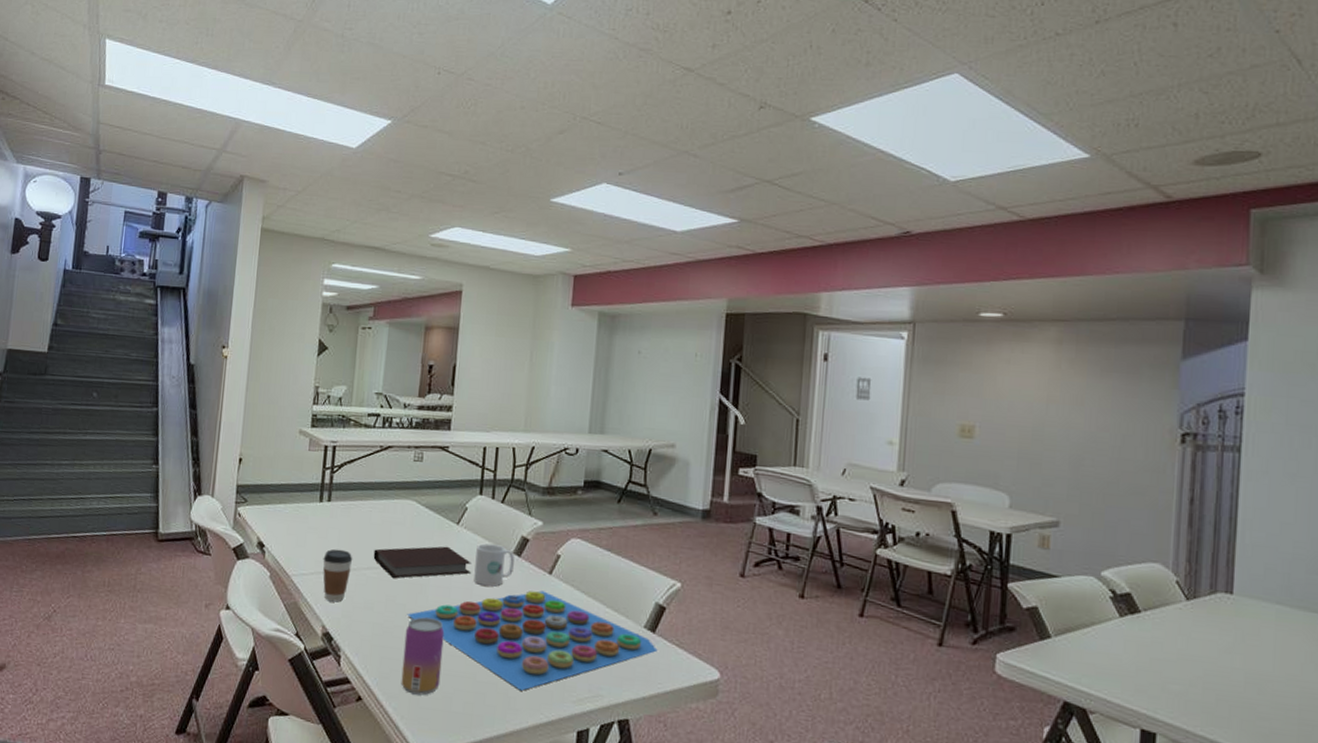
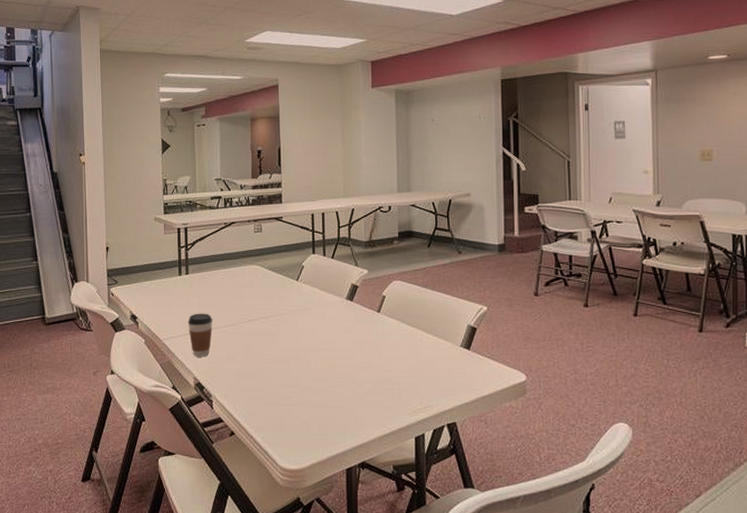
notebook: present [373,546,471,579] -> none [230,300,312,332]
beverage can: present [401,617,445,696] -> none [264,360,298,424]
board game: present [407,590,658,691] -> none [264,327,474,410]
mug: present [474,543,515,587] -> none [315,293,348,328]

